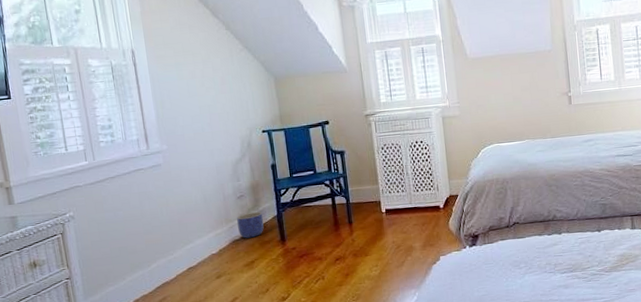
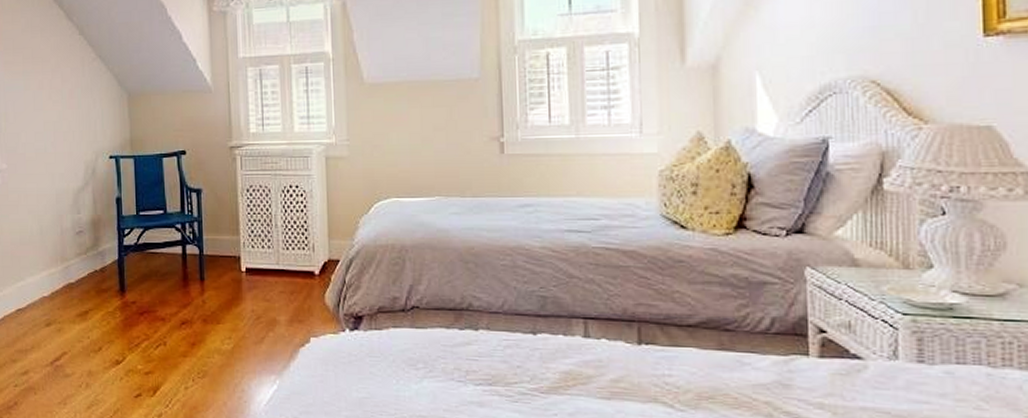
planter: present [237,212,264,238] -> none [73,253,102,283]

